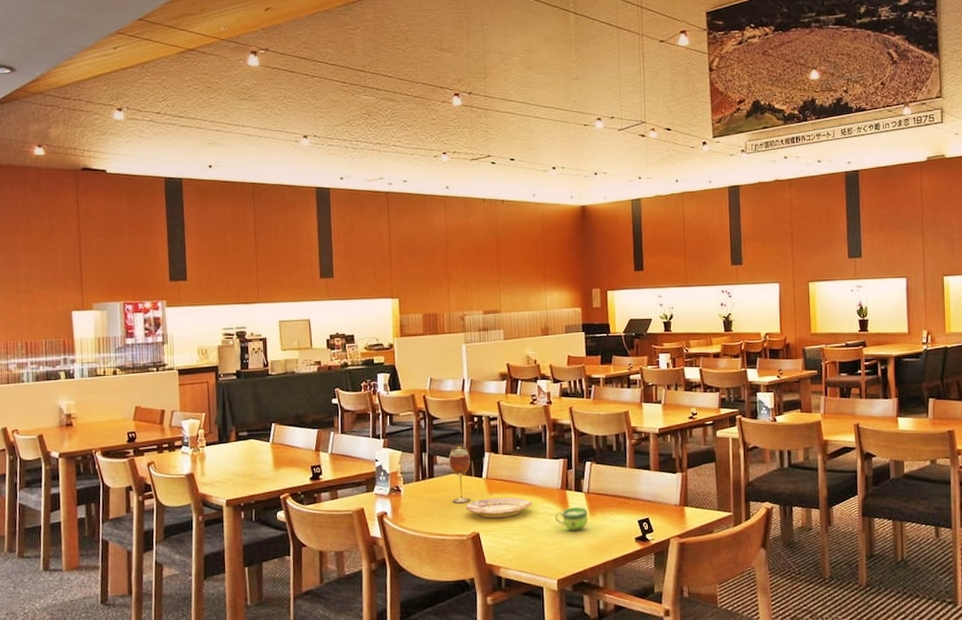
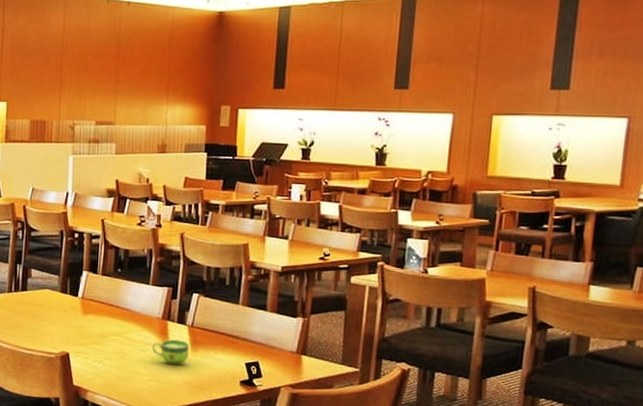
wineglass: present [448,445,471,504] -> none [44,260,67,321]
plate: present [465,497,533,519] -> none [57,318,130,341]

